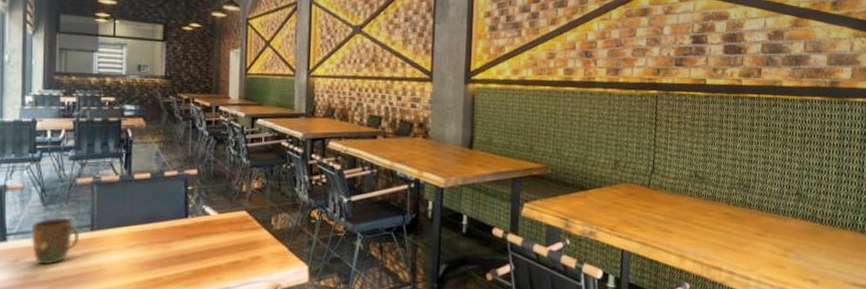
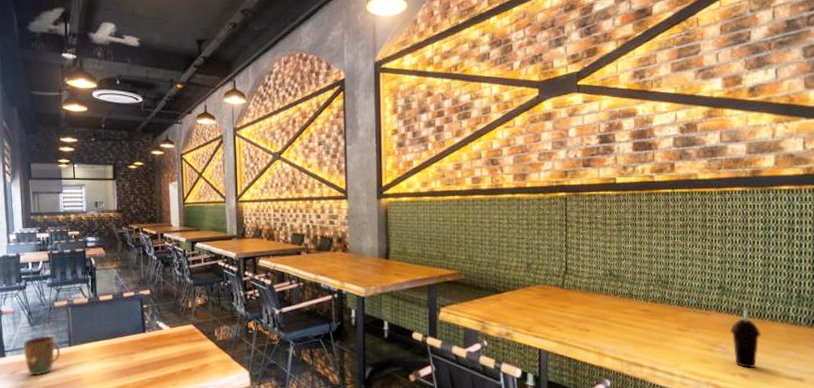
cup: none [804,216,832,275] -> present [730,309,761,369]

